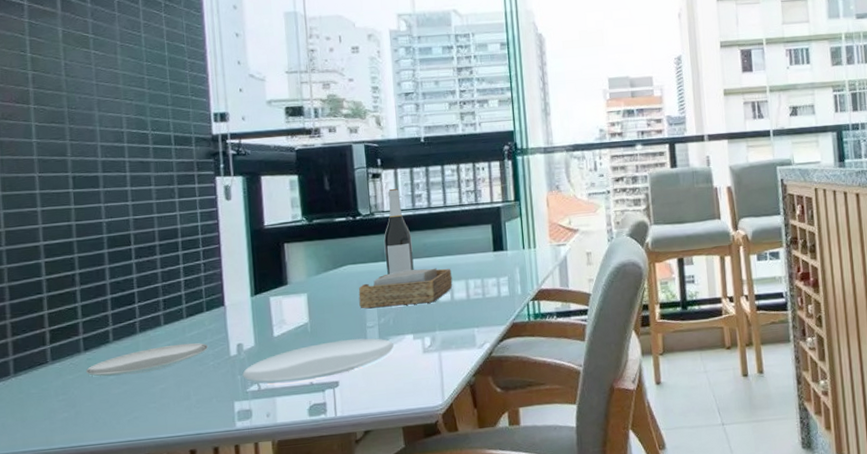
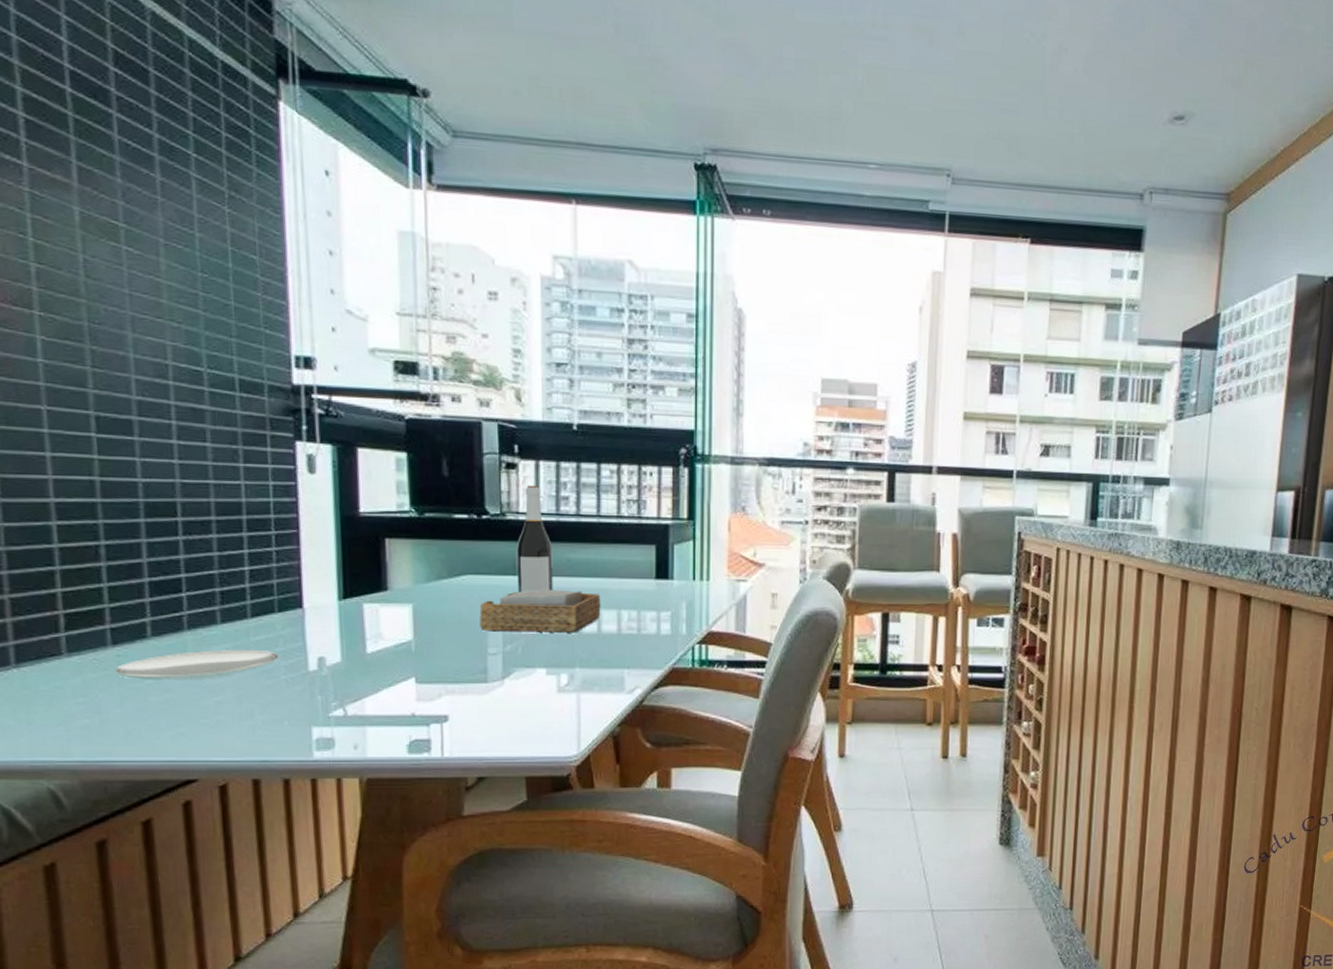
plate: present [242,338,394,384] -> none [324,665,521,711]

